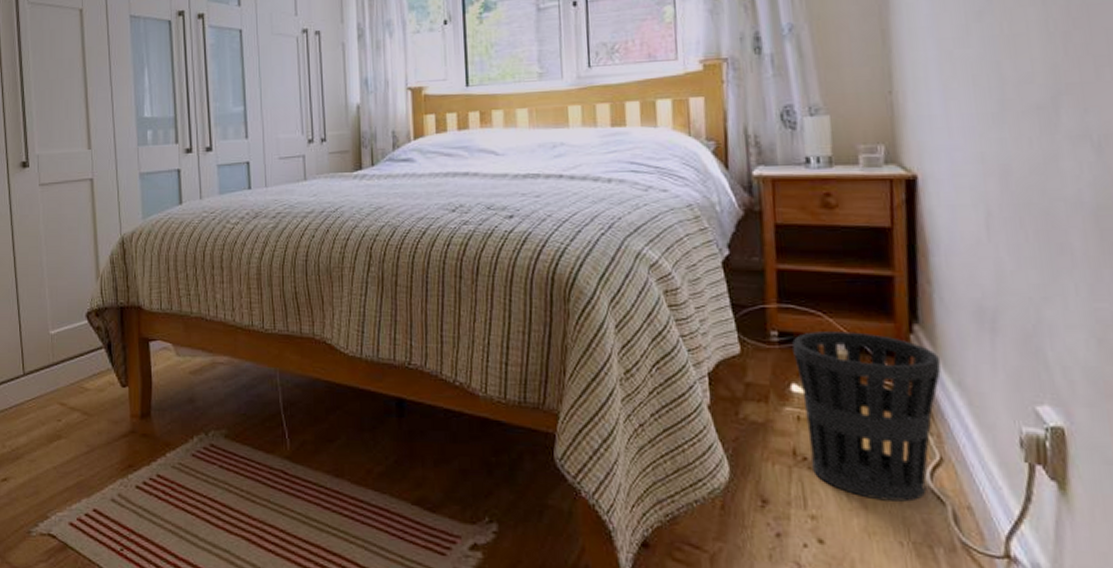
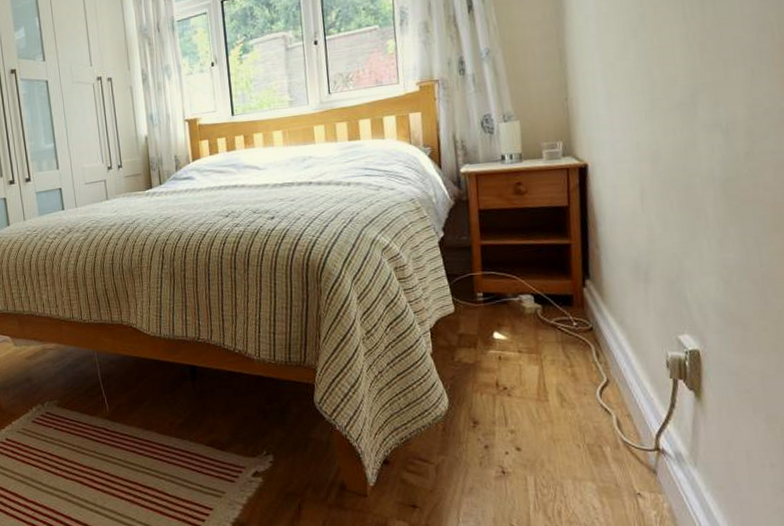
wastebasket: present [792,331,941,502] -> none [494,289,607,415]

